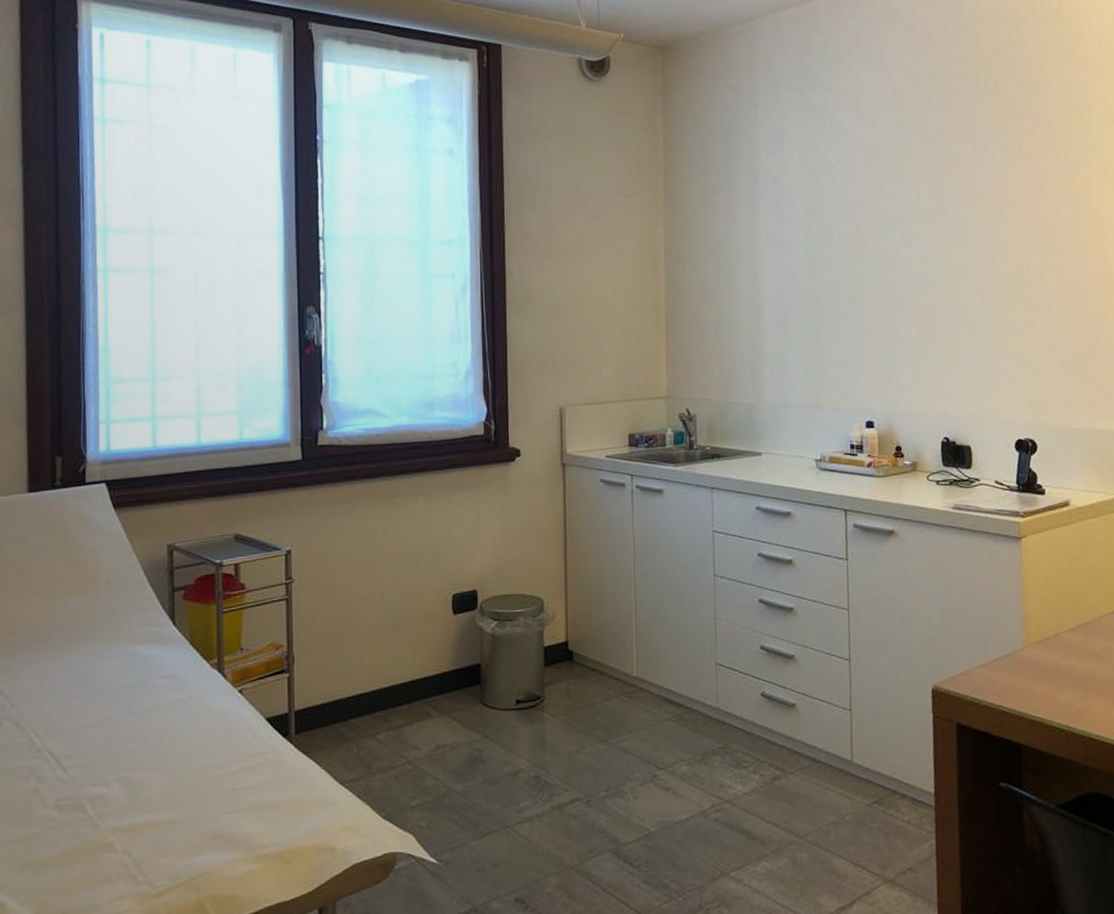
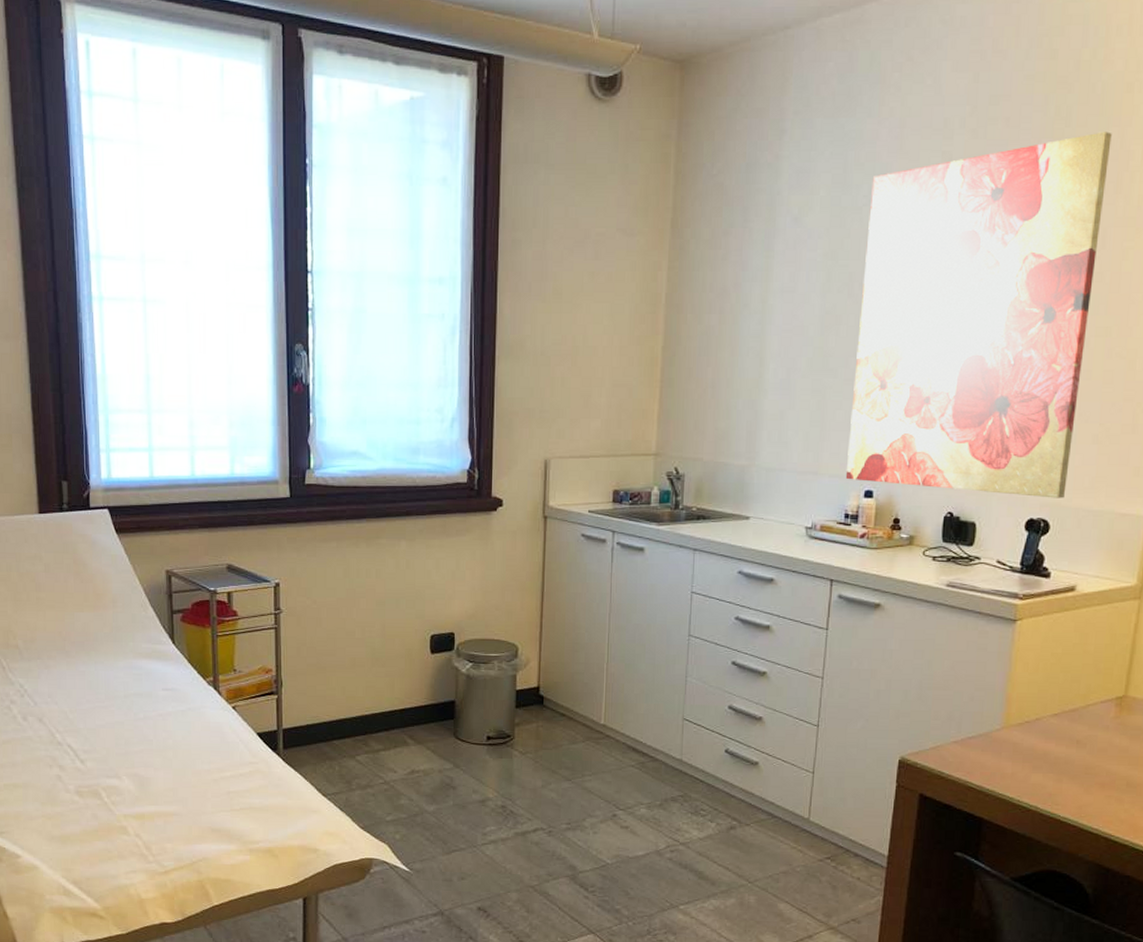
wall art: none [838,100,1046,419] -> present [845,132,1112,498]

